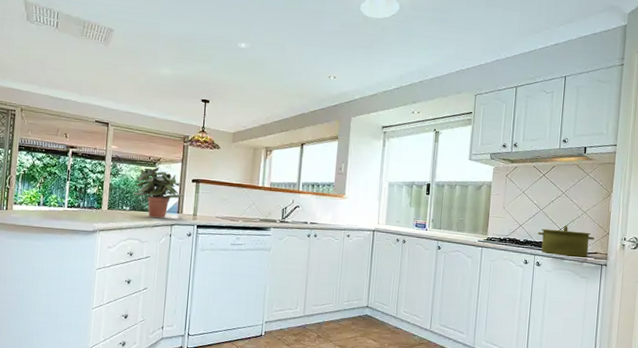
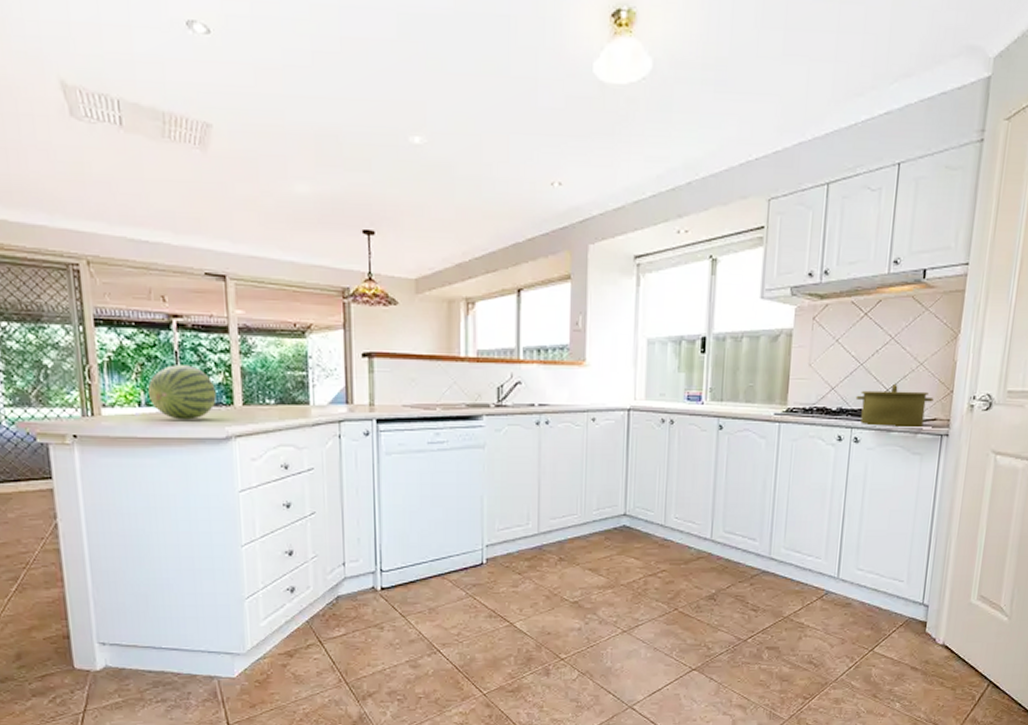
fruit: none [45,179,91,217] -> present [147,365,217,420]
potted plant: present [134,167,185,218] -> none [278,339,354,412]

